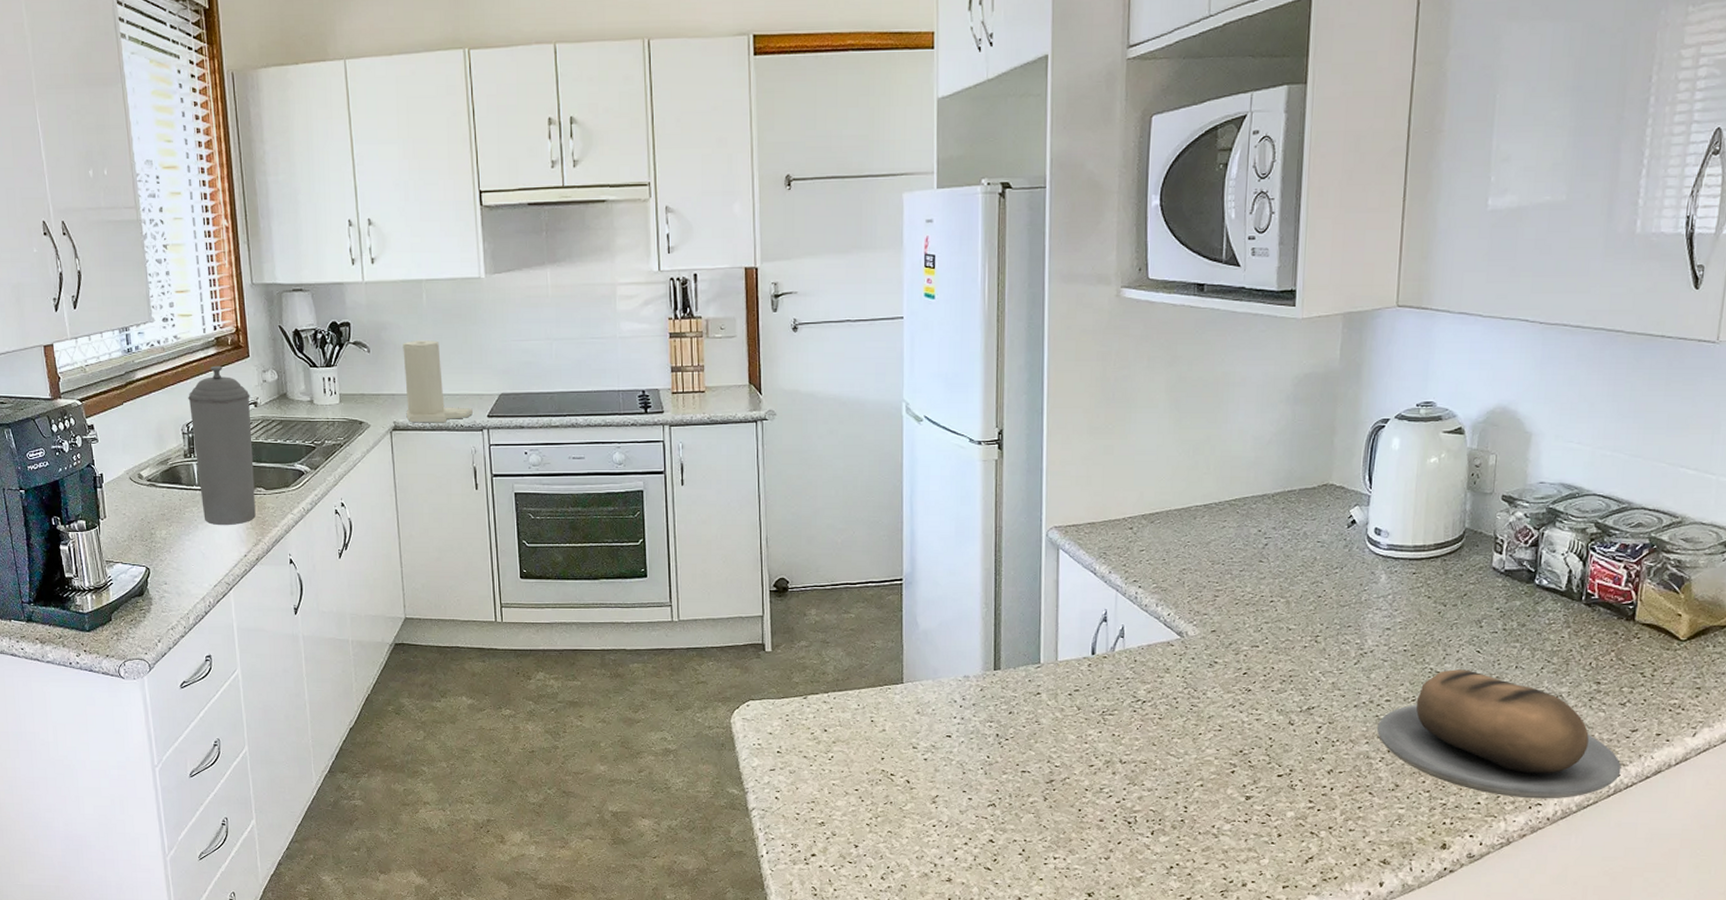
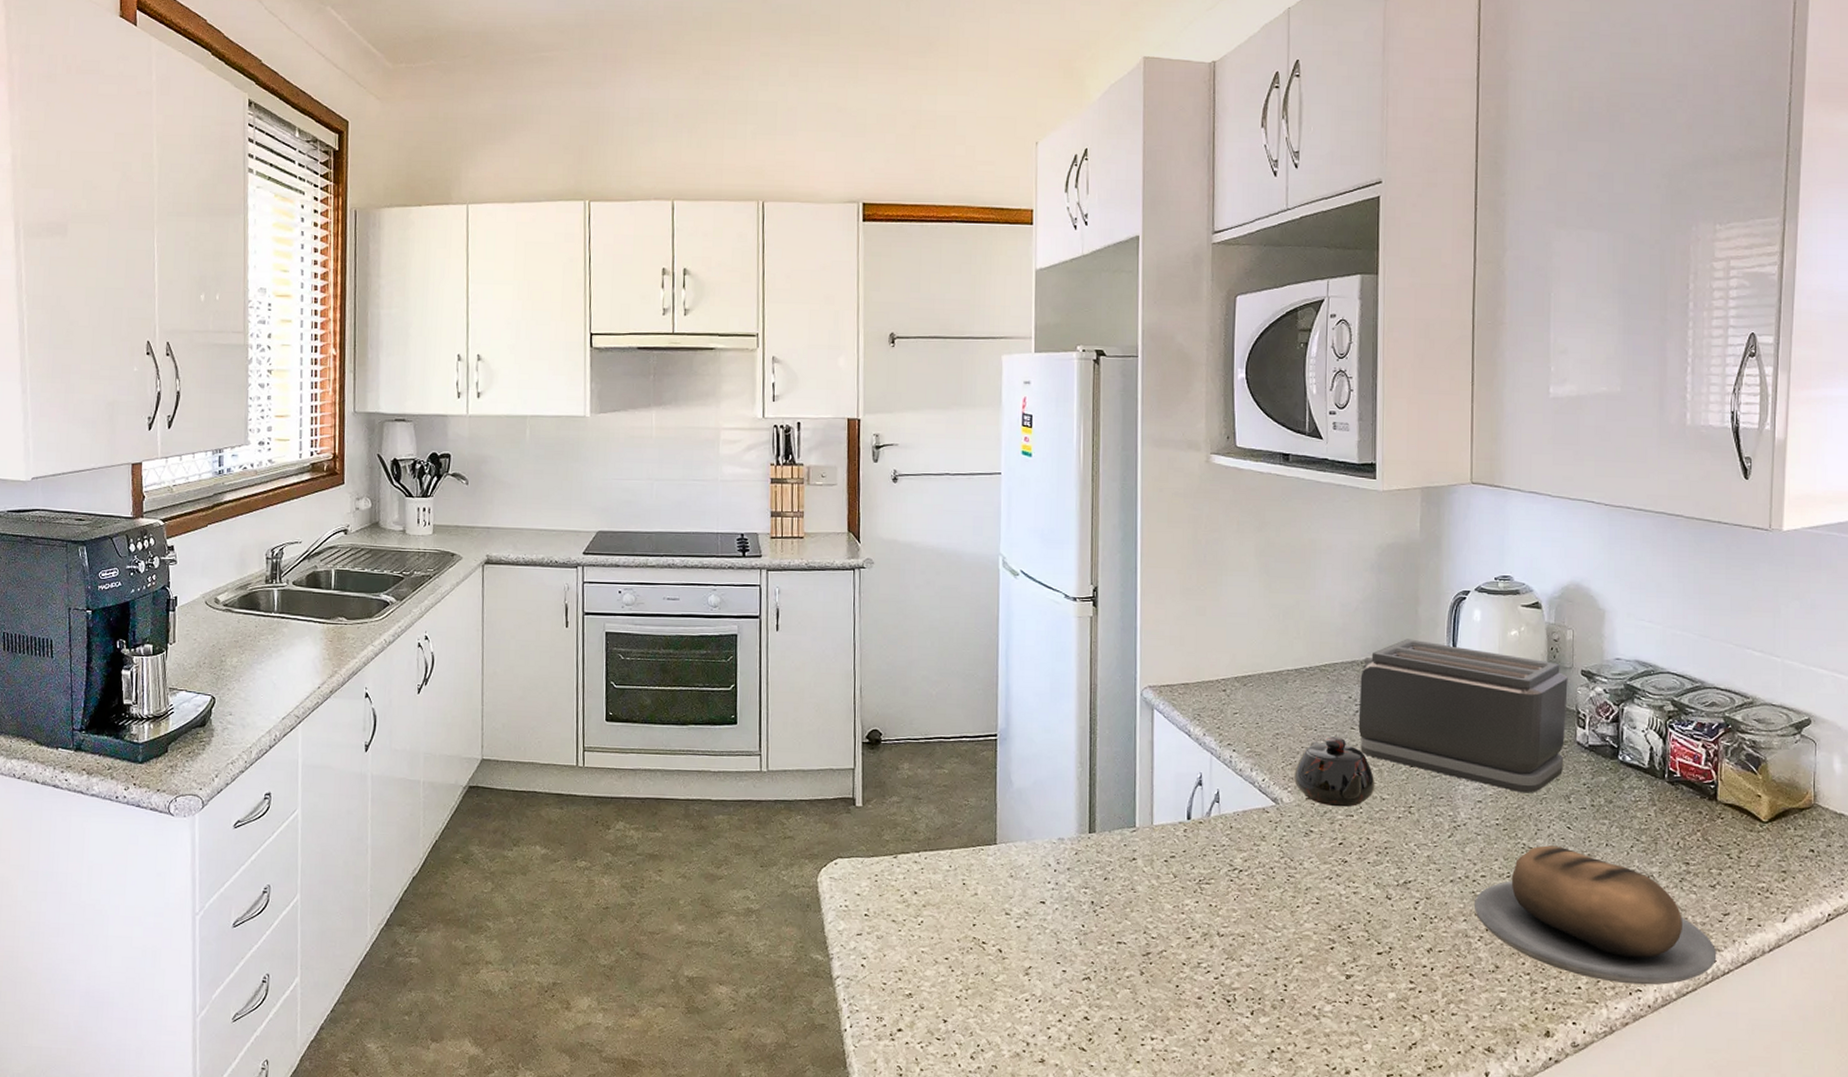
canister: present [188,365,256,526] -> none [276,491,341,656]
paper towel: present [403,340,473,423] -> none [500,475,568,559]
teapot: none [1200,570,1282,638] -> present [1294,736,1375,807]
toaster: none [1267,470,1488,618] -> present [1358,639,1568,792]

